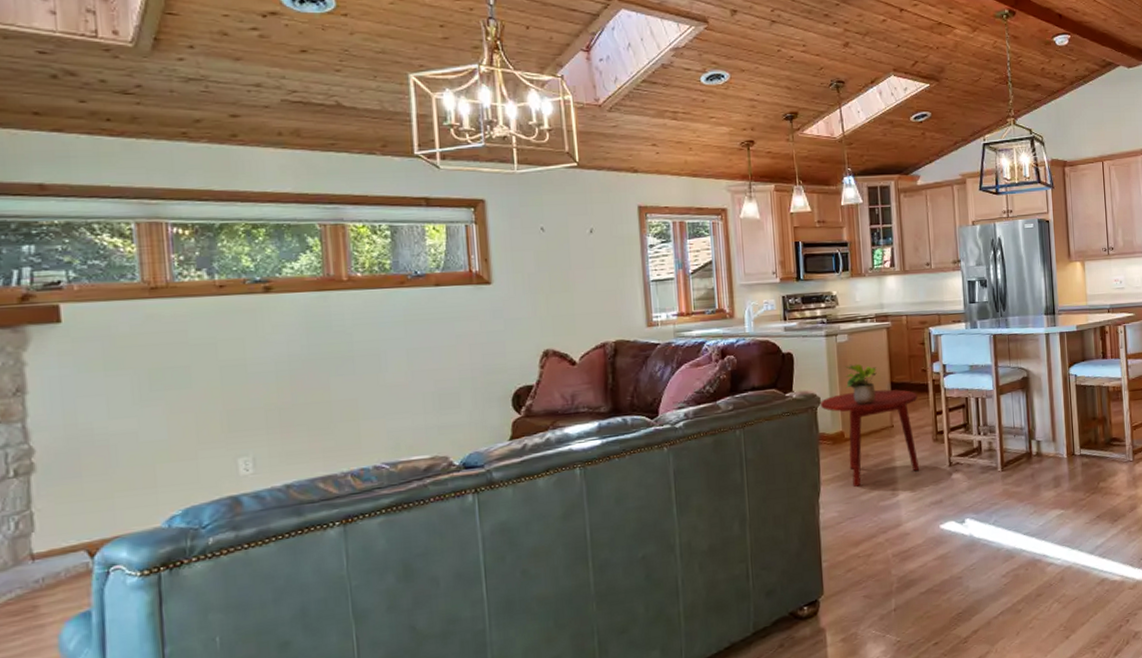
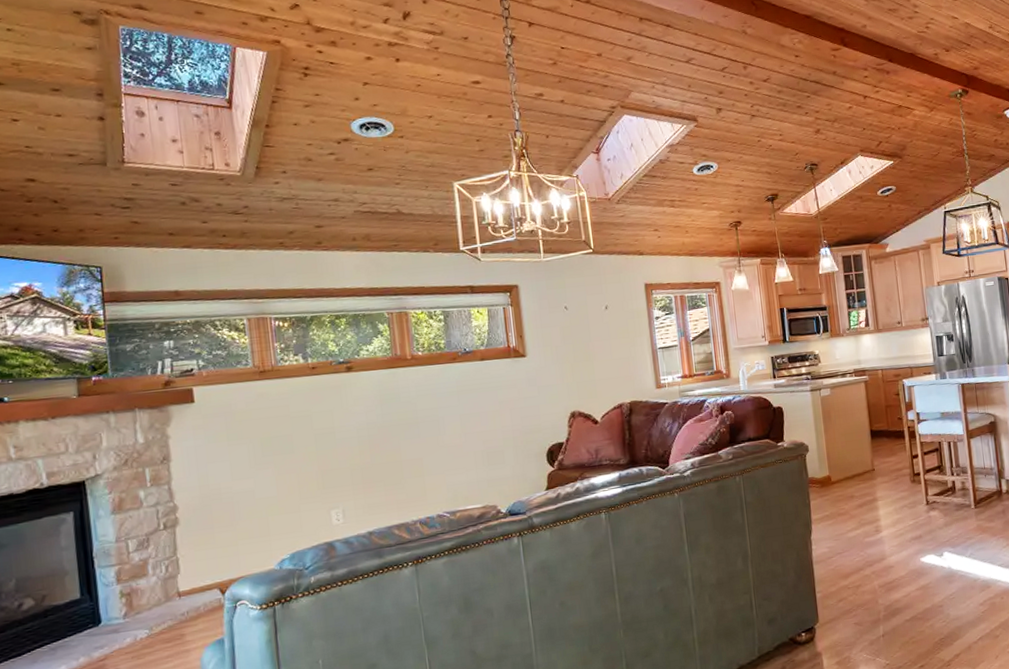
side table: present [820,389,920,488] -> none [808,436,900,526]
potted plant: present [845,363,877,405] -> none [829,414,858,451]

